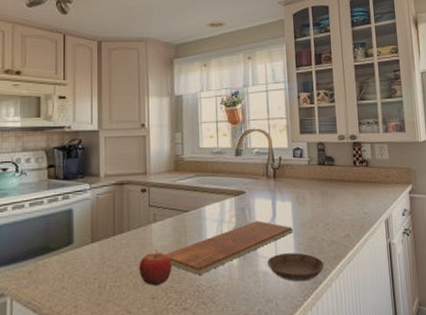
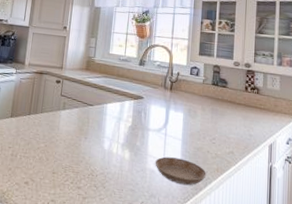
fruit: present [139,250,172,286] -> none [45,133,74,164]
chopping board: present [165,221,294,275] -> none [69,124,183,161]

